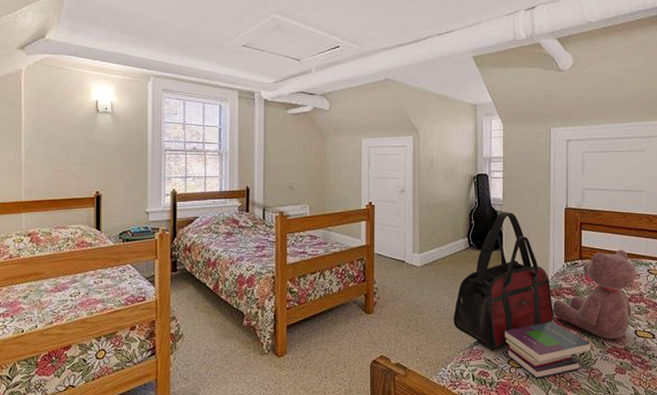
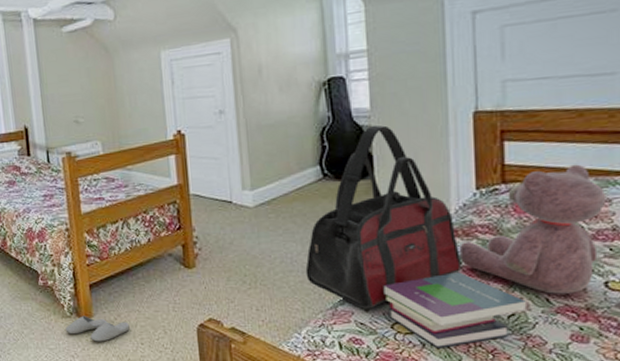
slippers: none [262,353,317,376] -> present [65,316,130,342]

